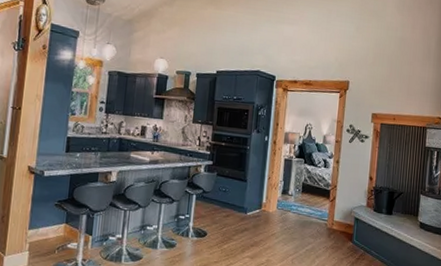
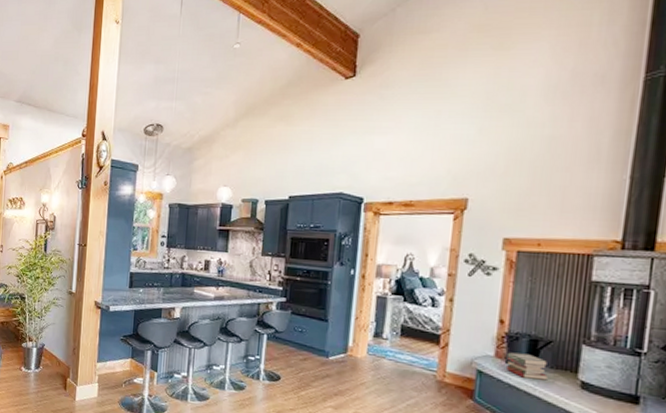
books: none [374,202,400,223] -> present [506,352,548,381]

